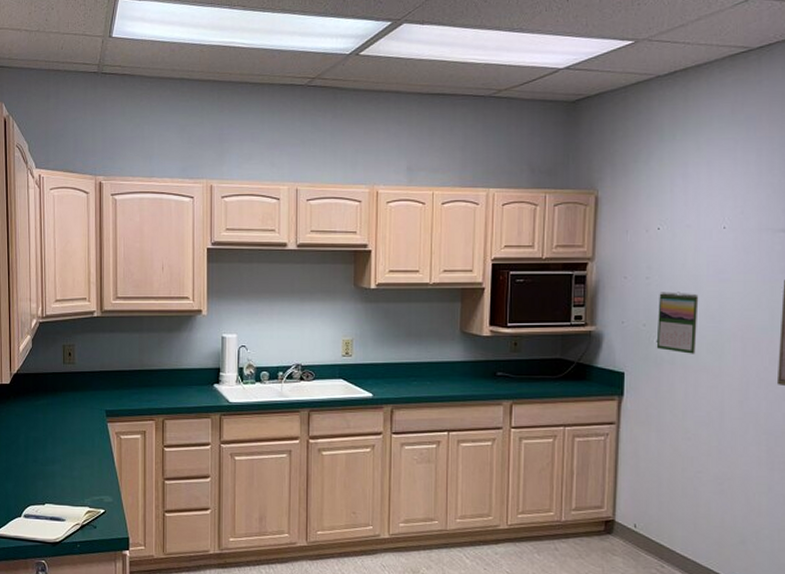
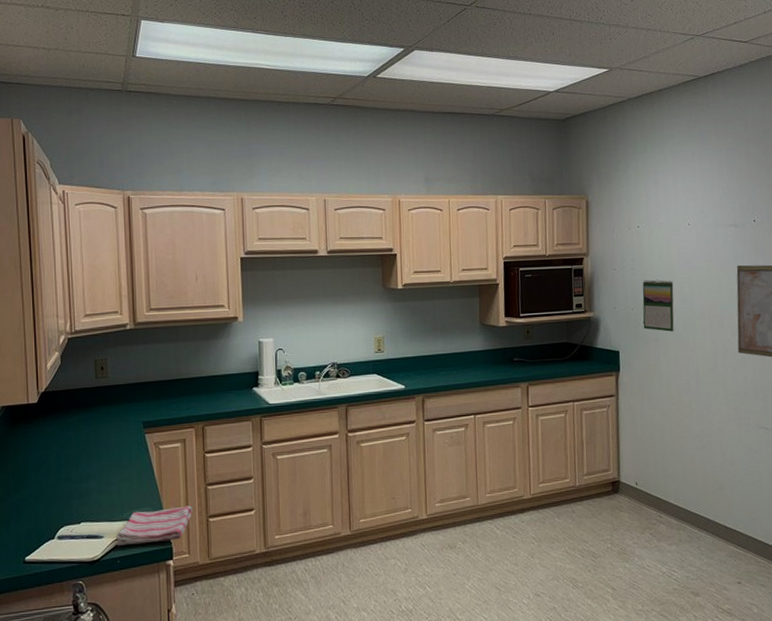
dish towel: none [77,498,150,531] -> present [117,505,193,546]

